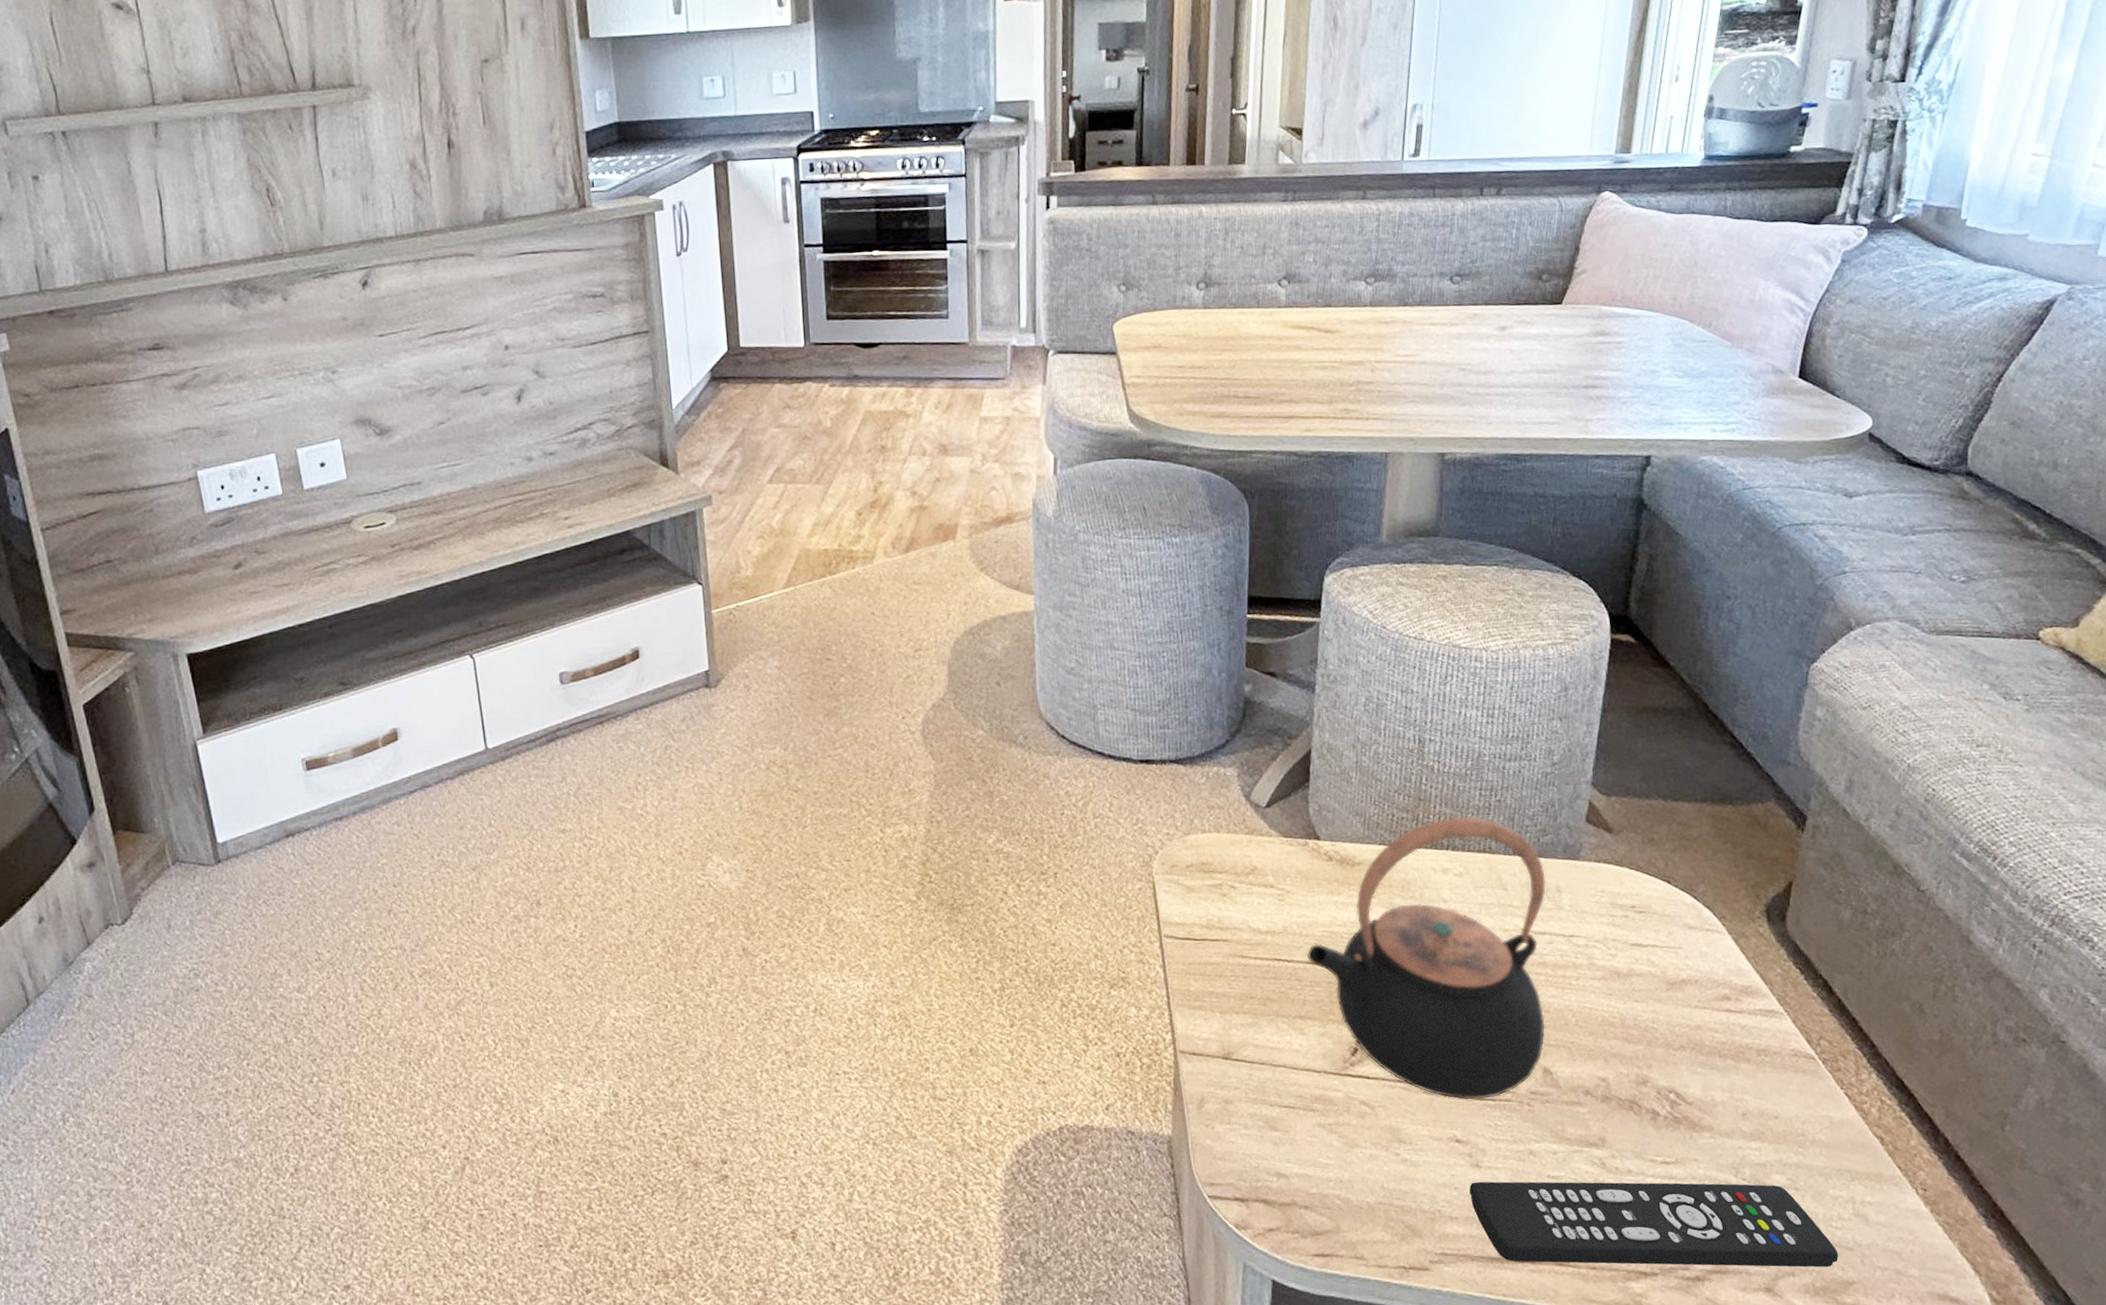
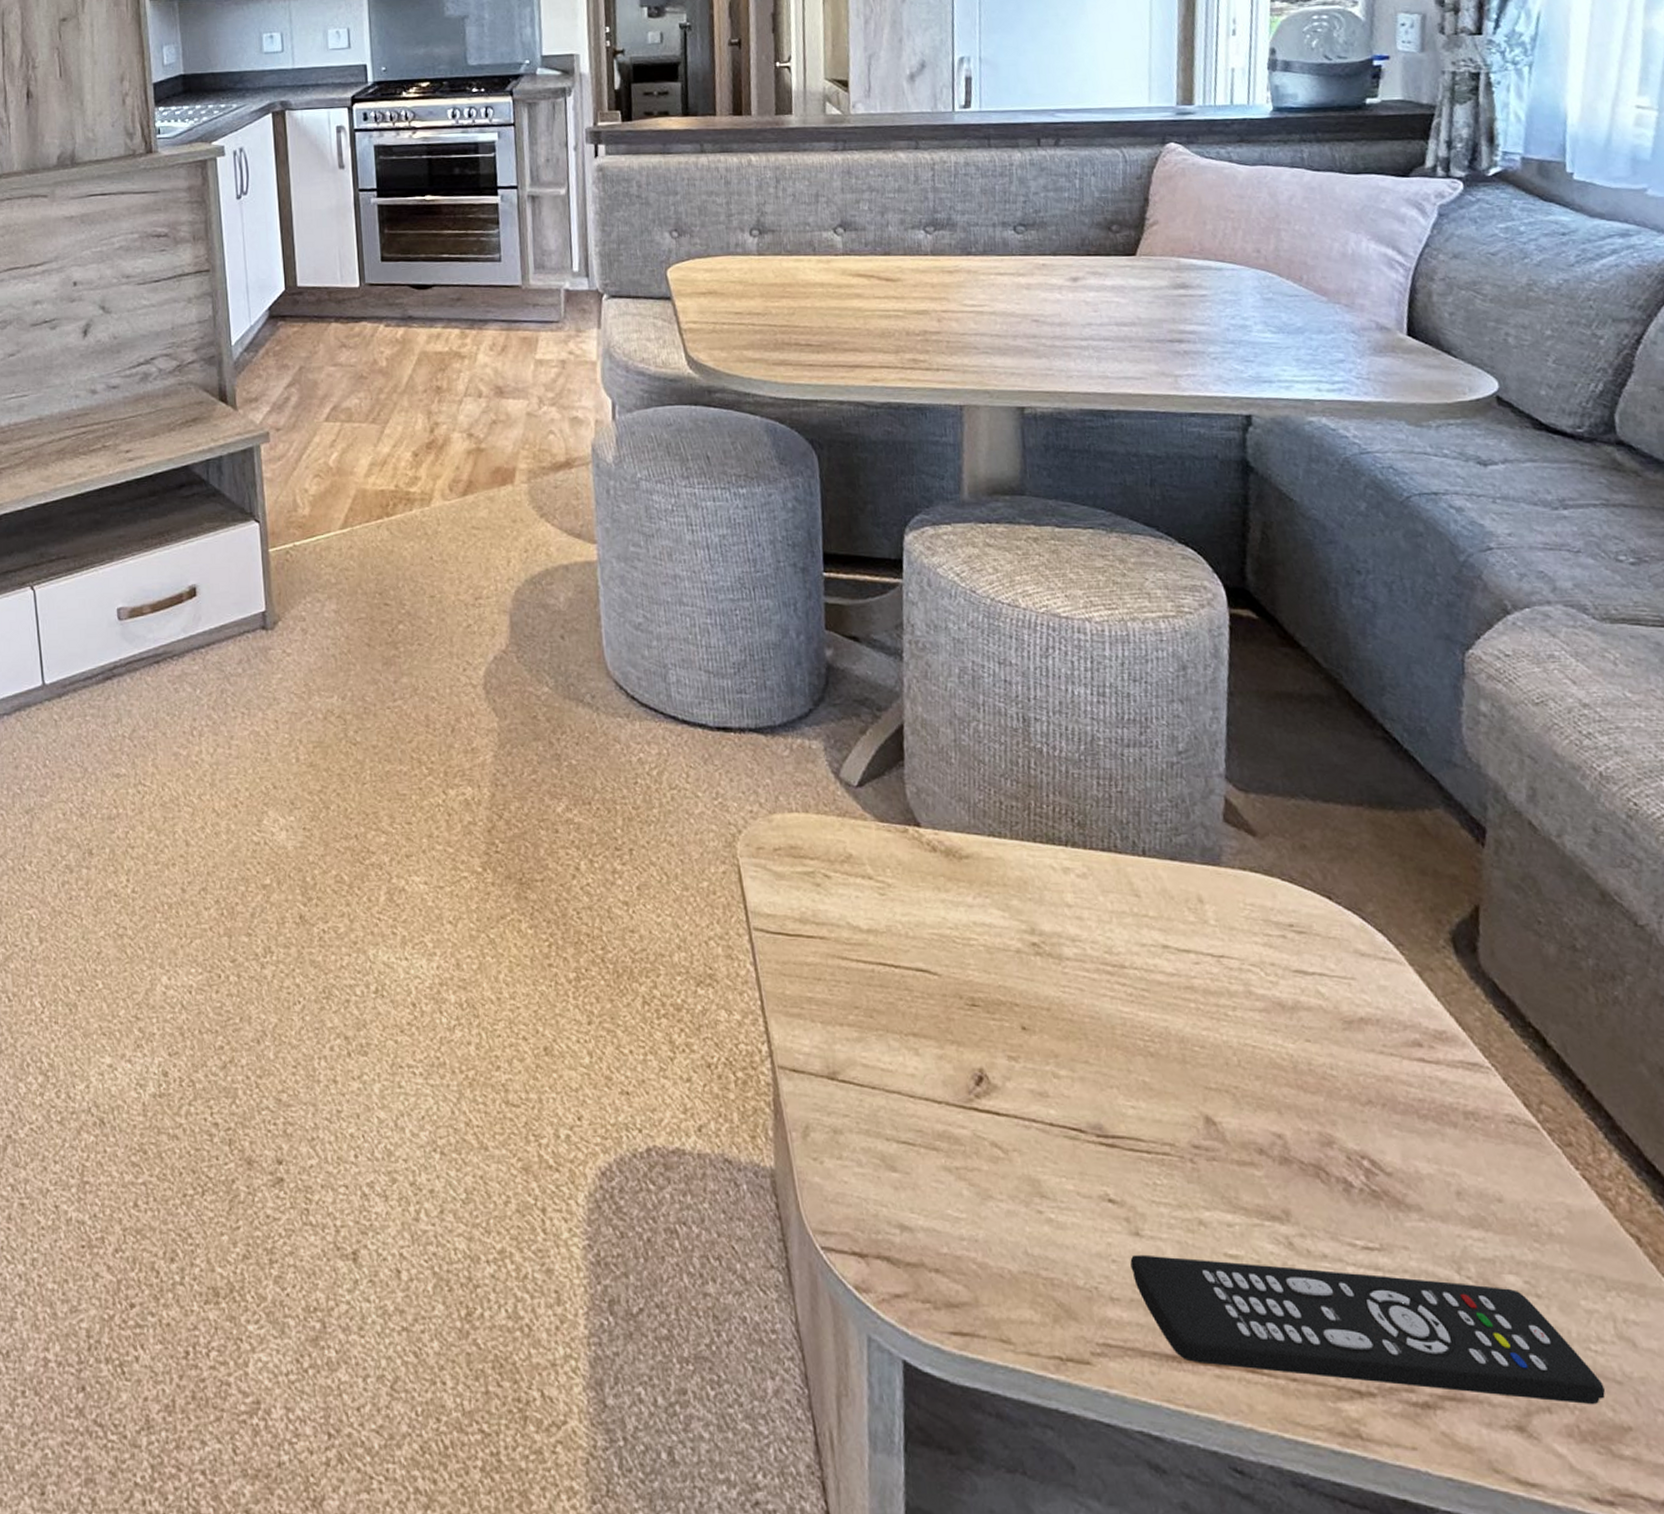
teapot: present [1306,816,1546,1100] -> none [914,808,1203,1150]

